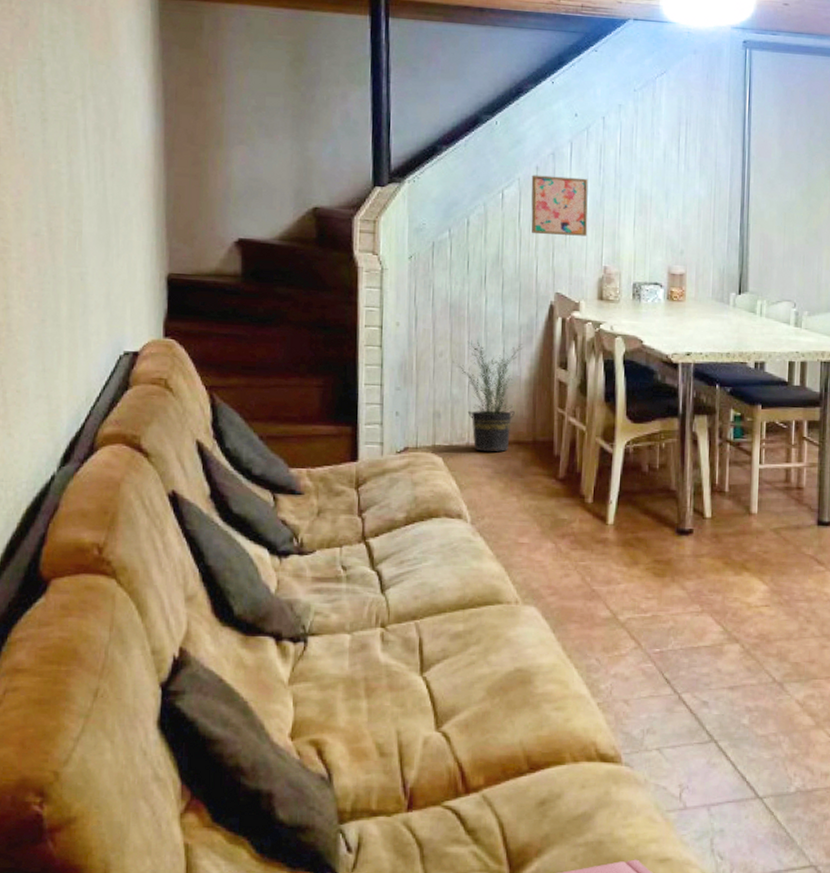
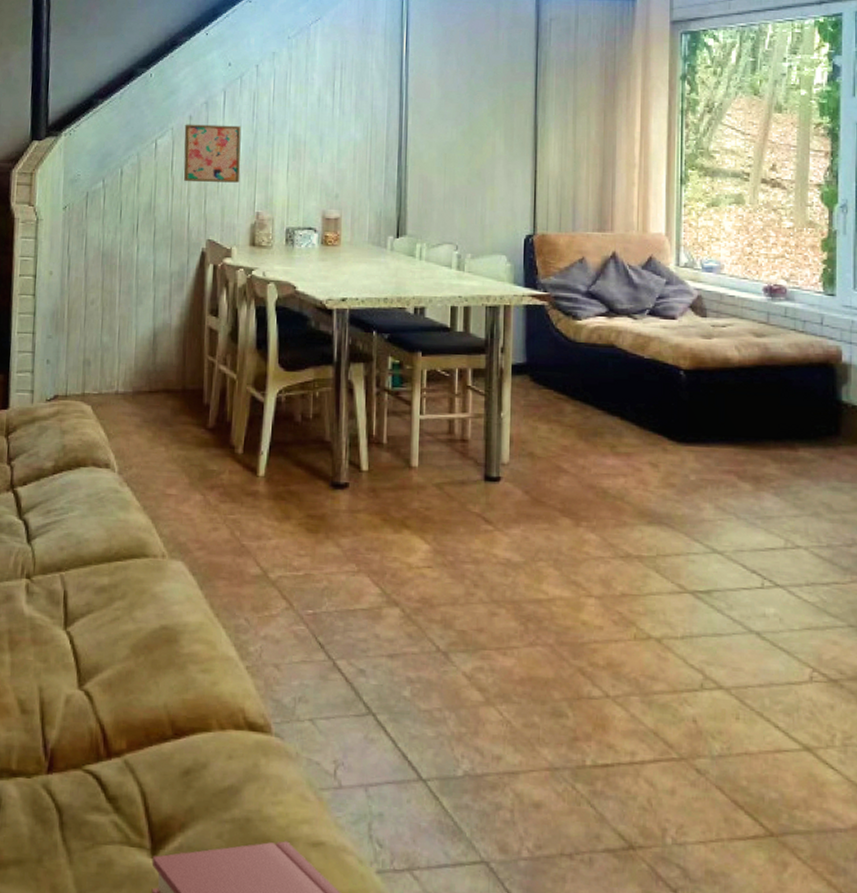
potted plant: present [452,340,522,452] -> none [103,287,173,400]

